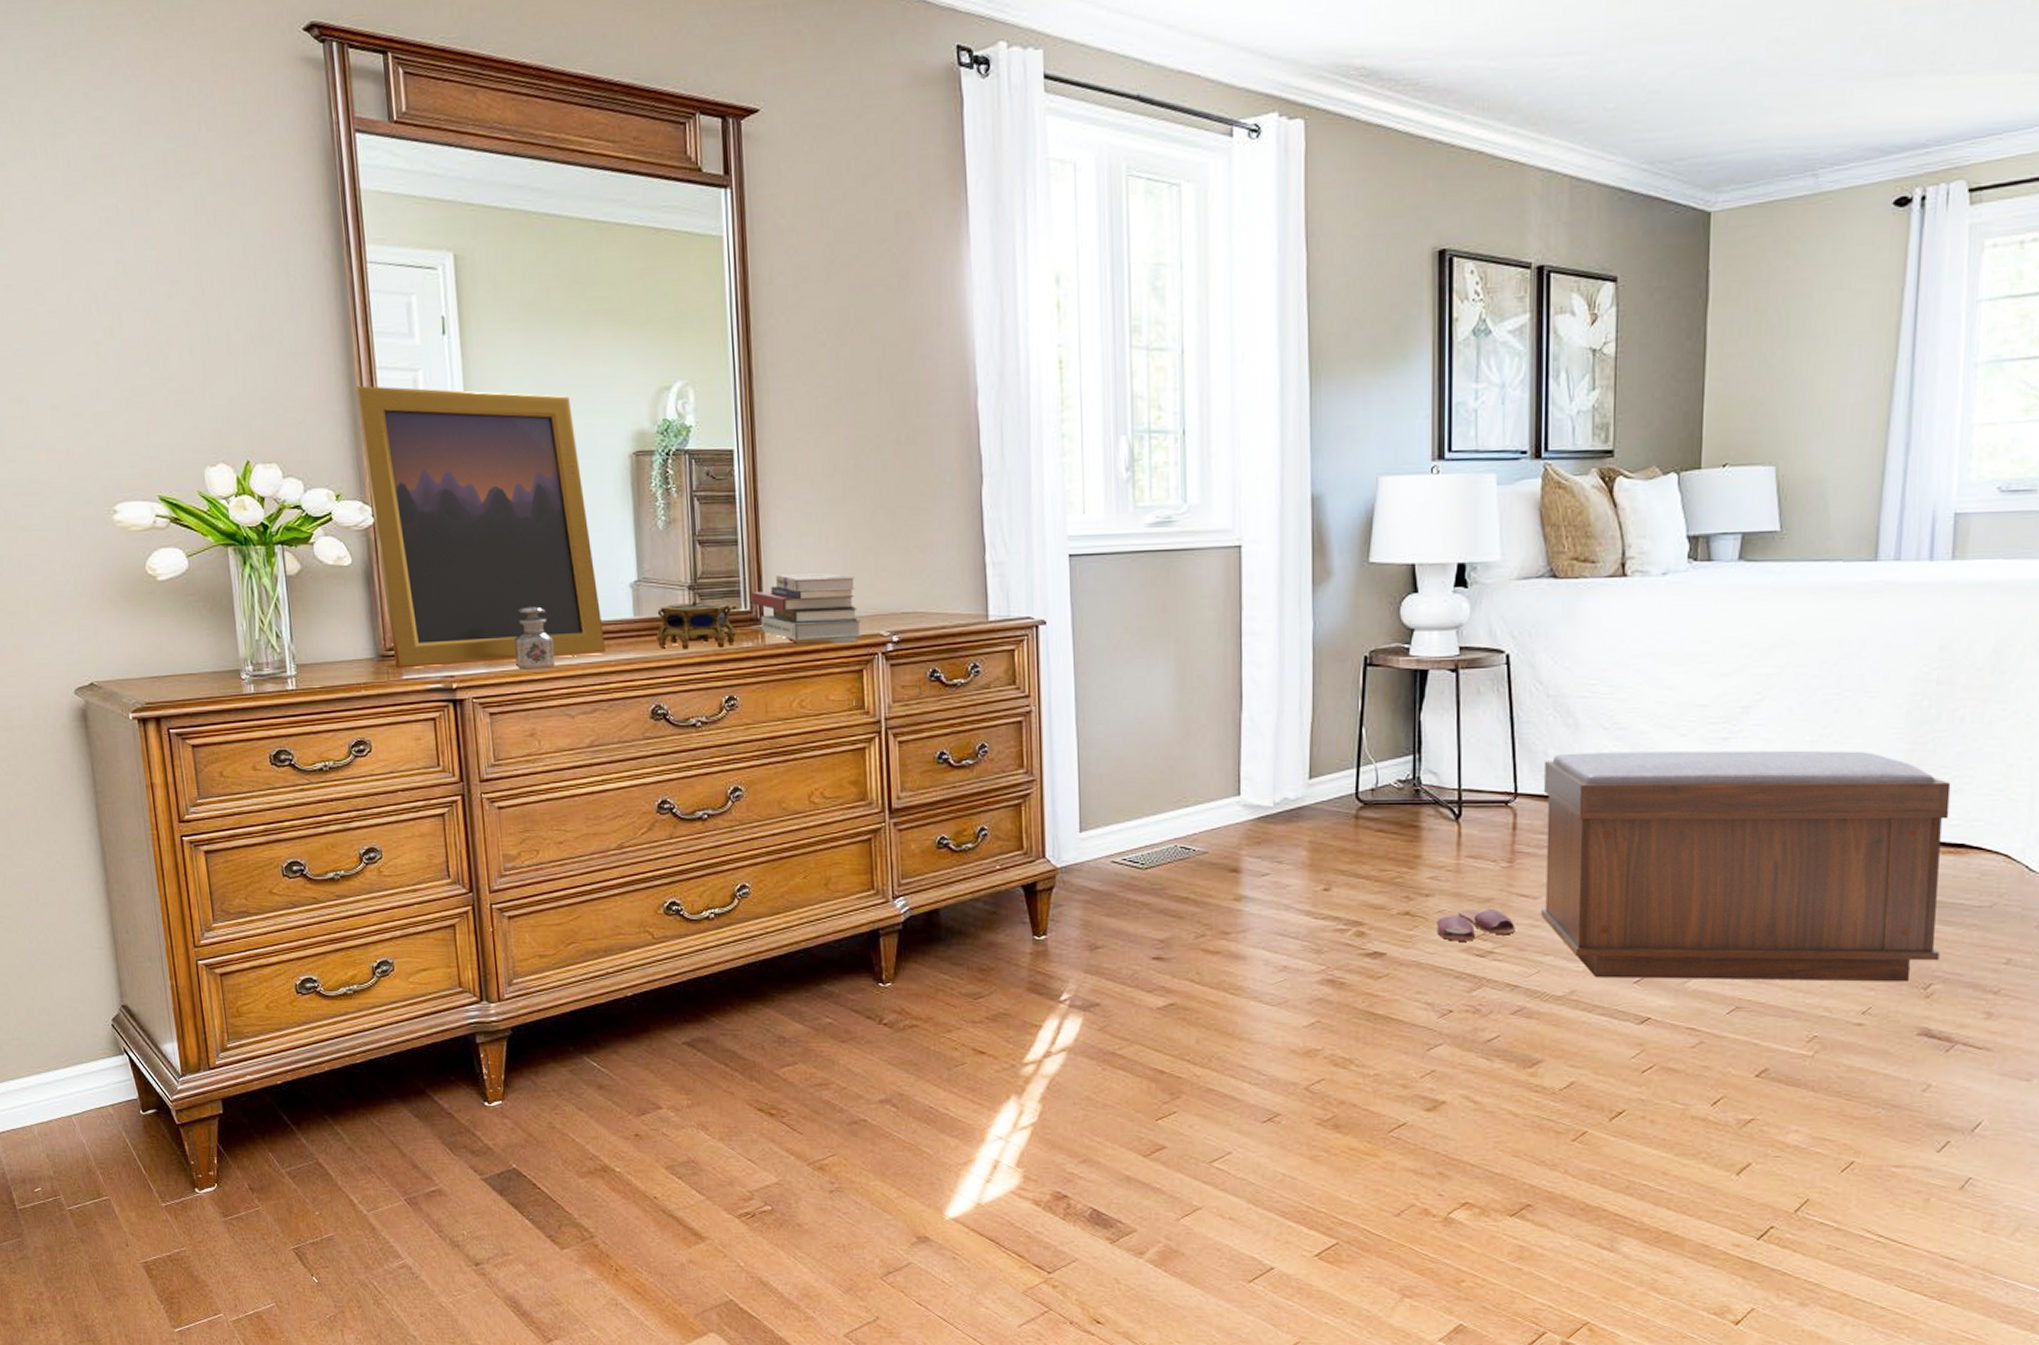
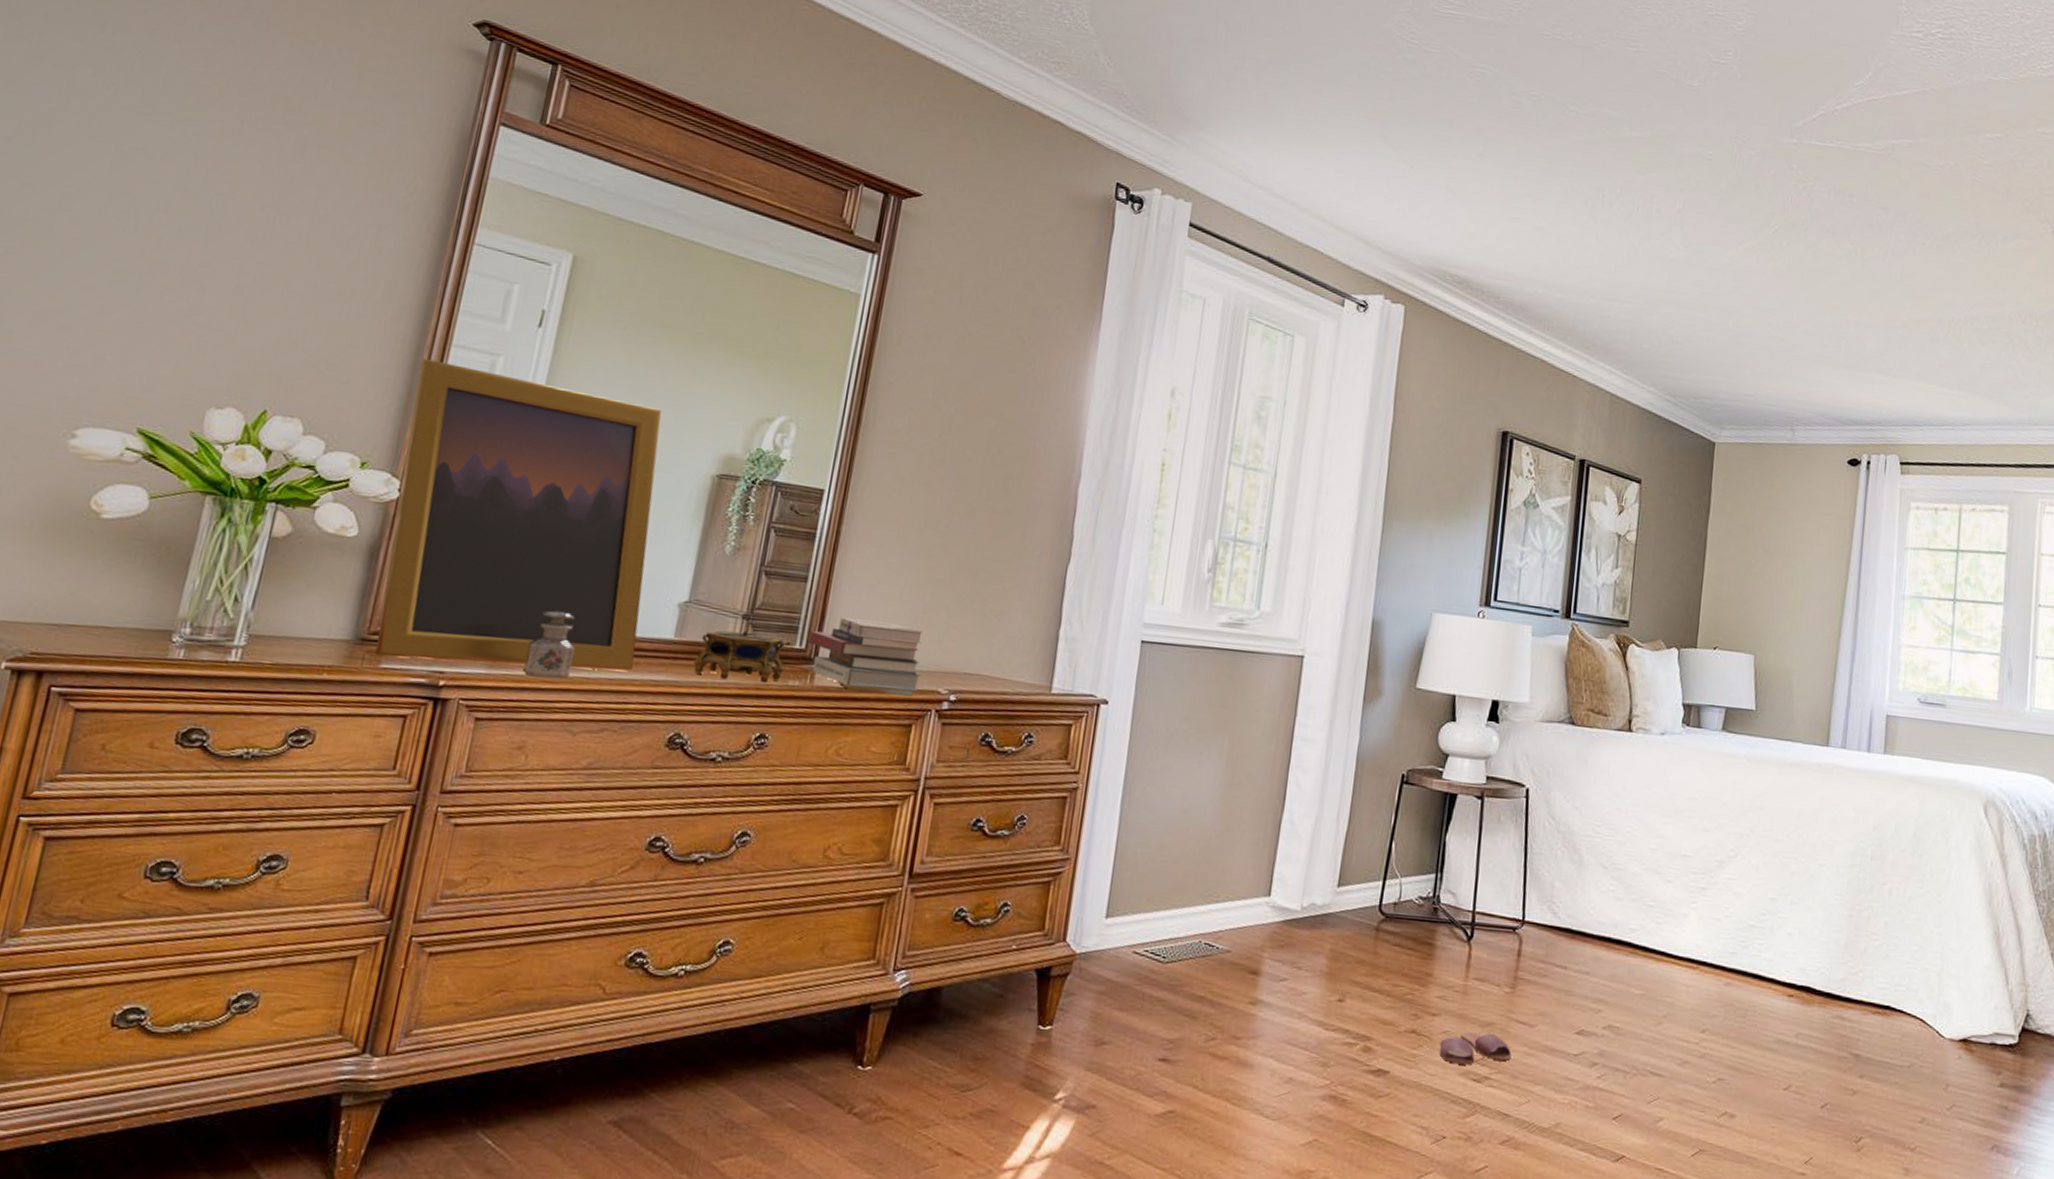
bench: present [1540,750,1951,981] -> none [1535,887,1880,1133]

